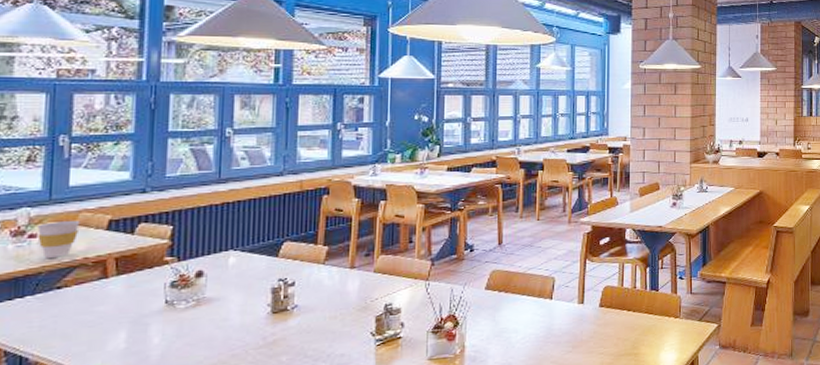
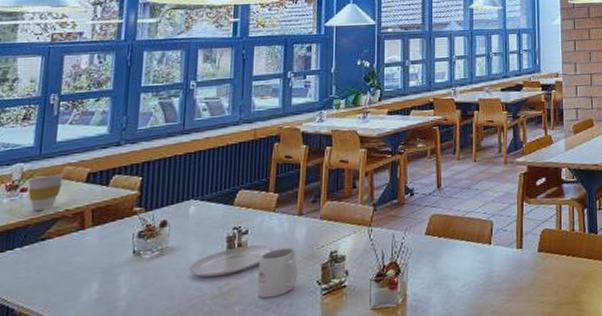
plate: none [228,296,324,328] -> present [187,244,274,278]
mug: none [306,300,350,349] -> present [257,247,298,299]

